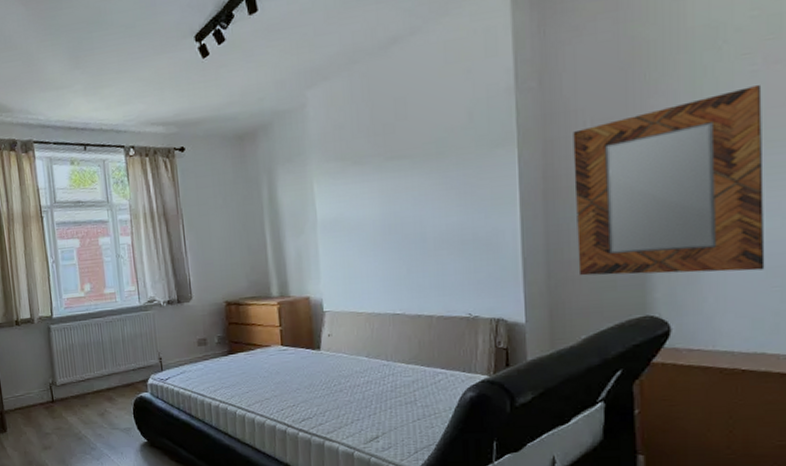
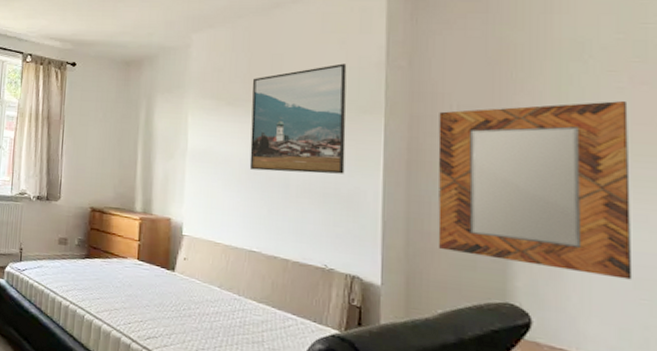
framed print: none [378,95,481,230] -> present [249,63,347,174]

